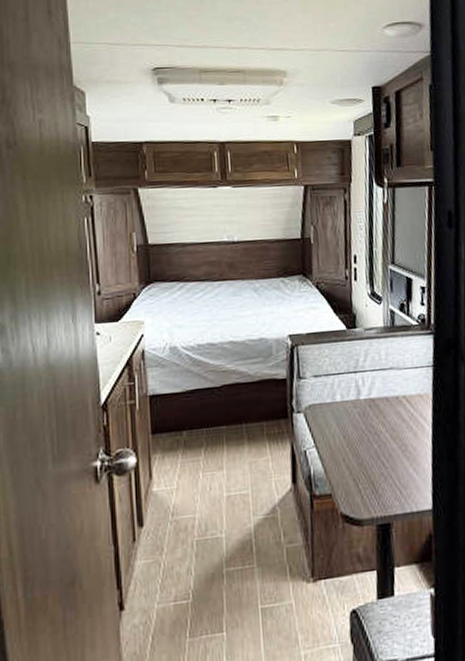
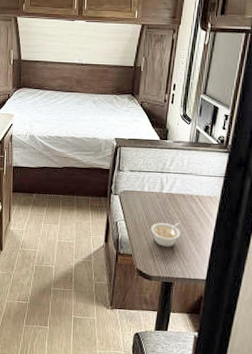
legume: none [351,436,391,475] -> present [150,222,181,247]

